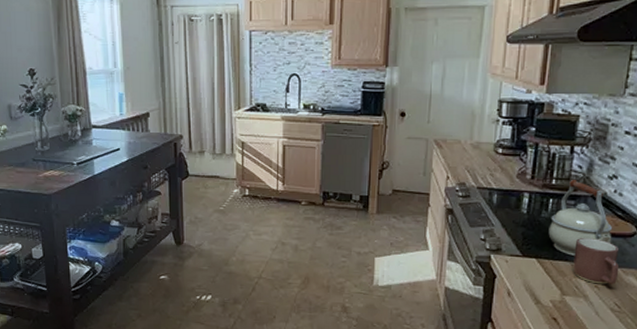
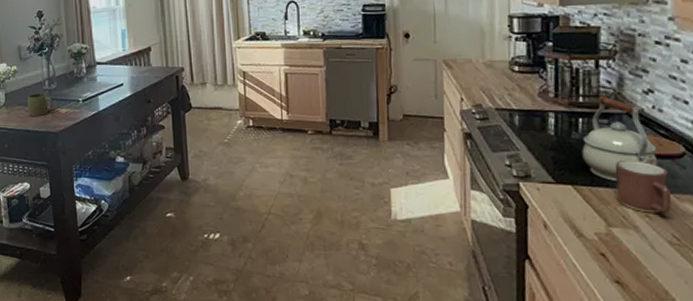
mug: none [18,153,46,177] -> present [27,92,53,116]

